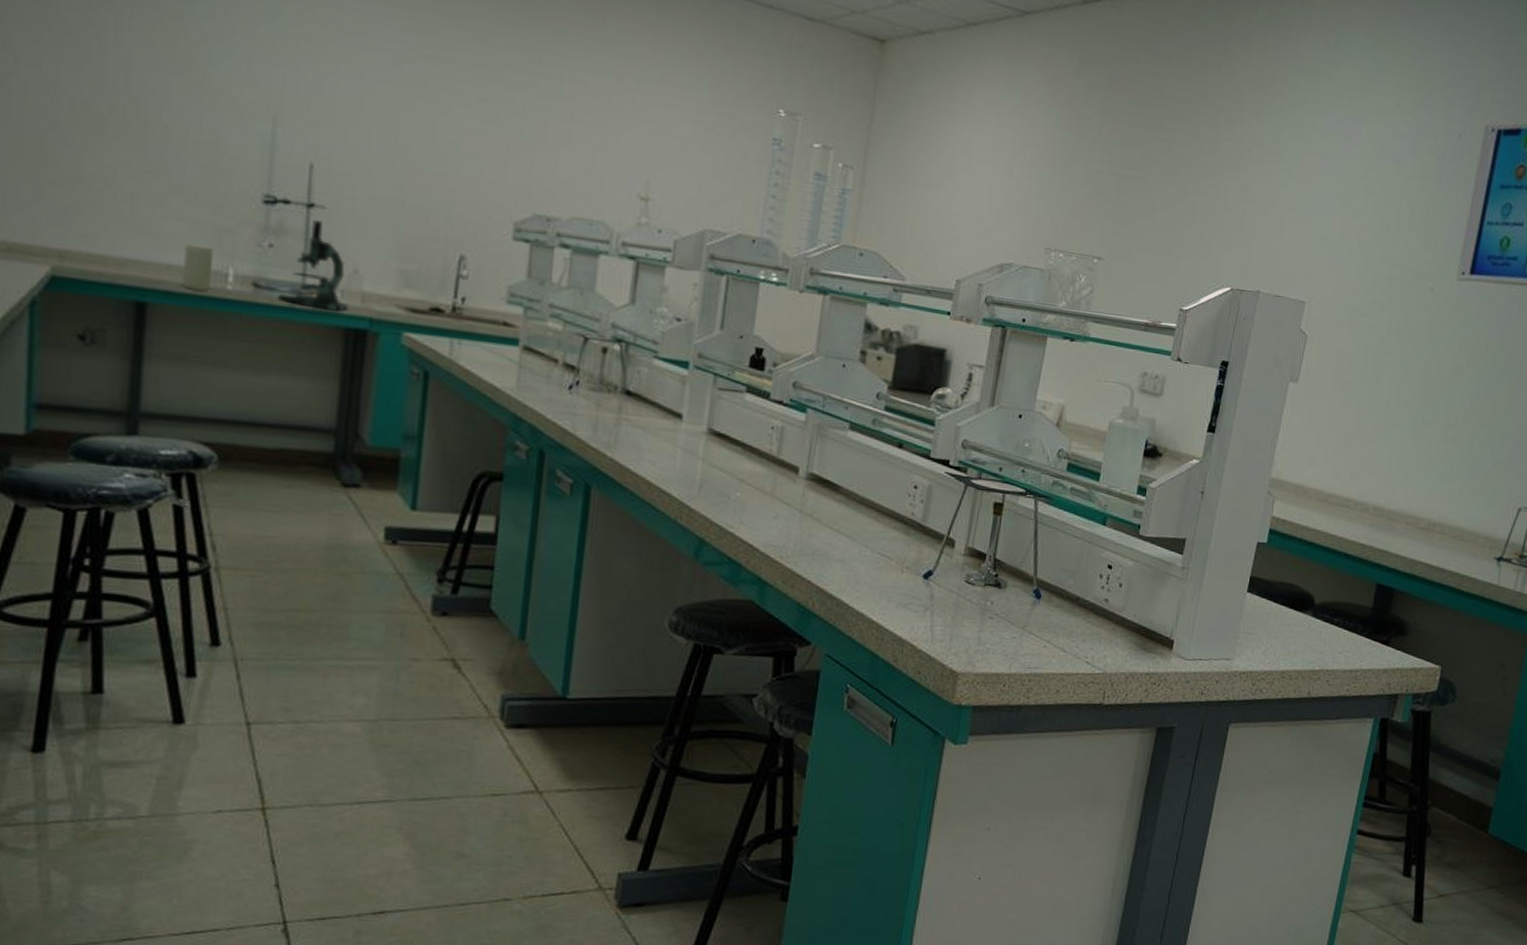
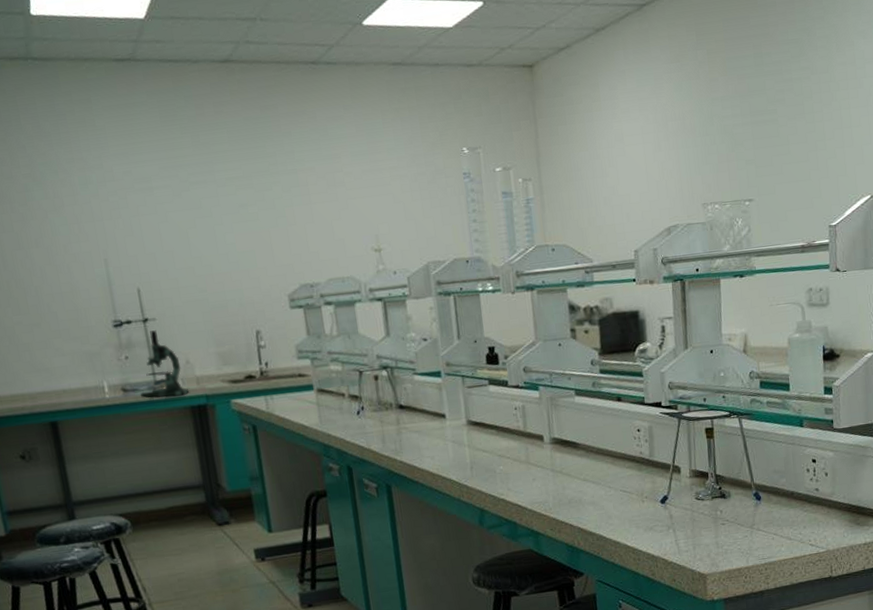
container: present [182,243,214,292] -> none [70,369,95,405]

